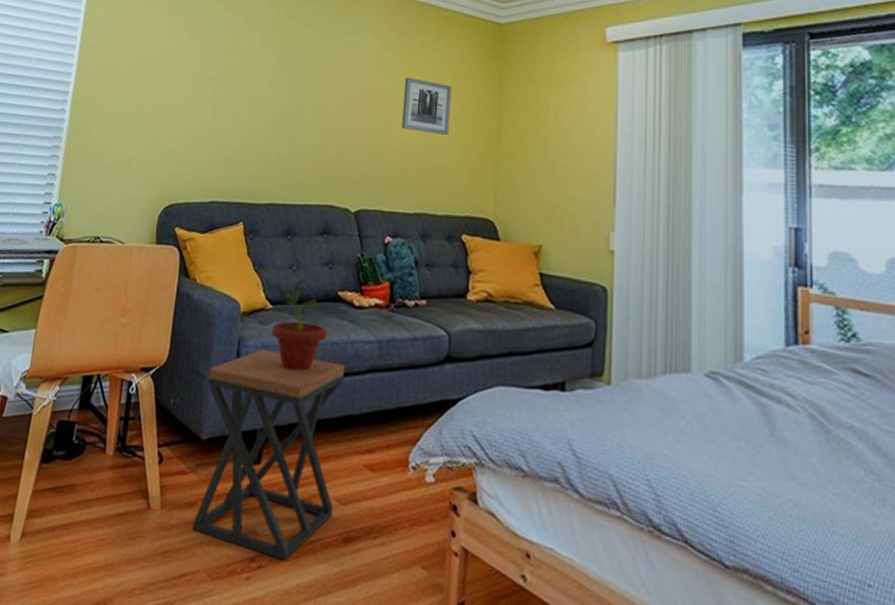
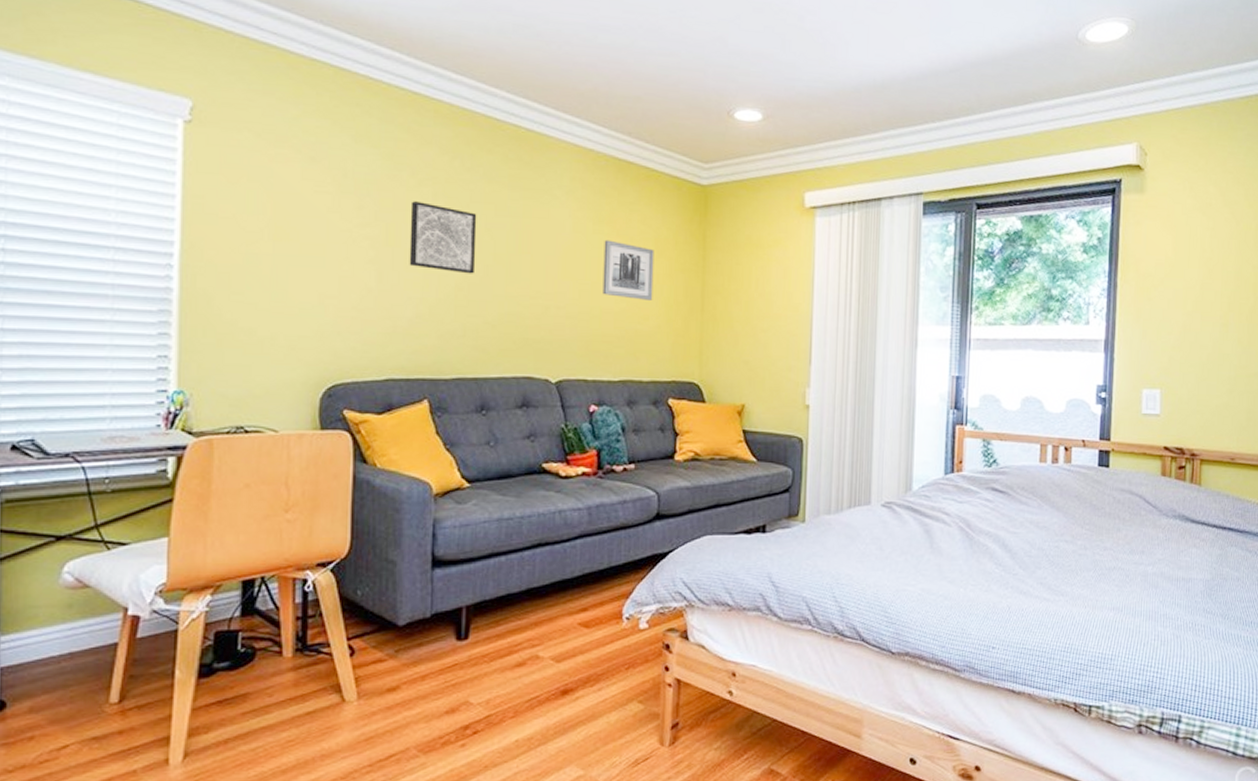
stool: present [192,349,345,561] -> none [396,529,553,722]
wall art: none [237,46,296,109] -> present [409,201,477,274]
potted plant: present [271,279,327,371] -> none [467,454,533,545]

